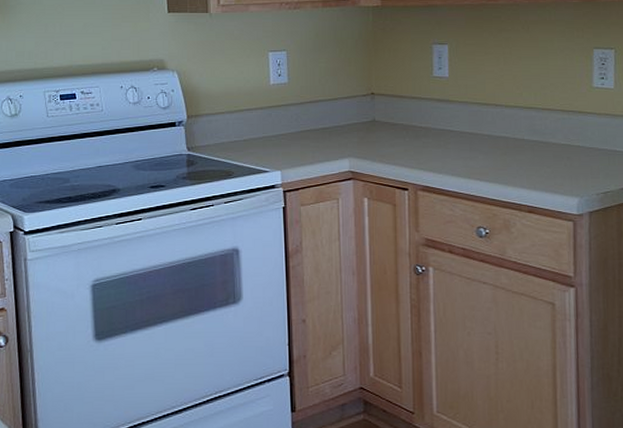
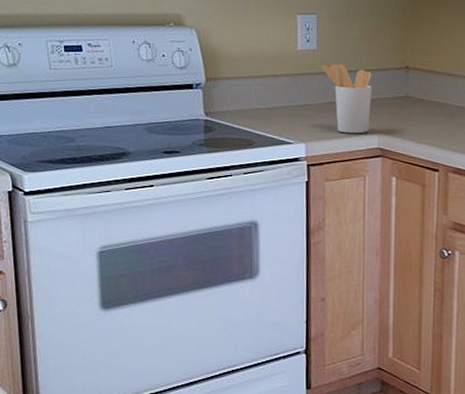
utensil holder: none [293,95,341,159] -> present [322,64,372,134]

